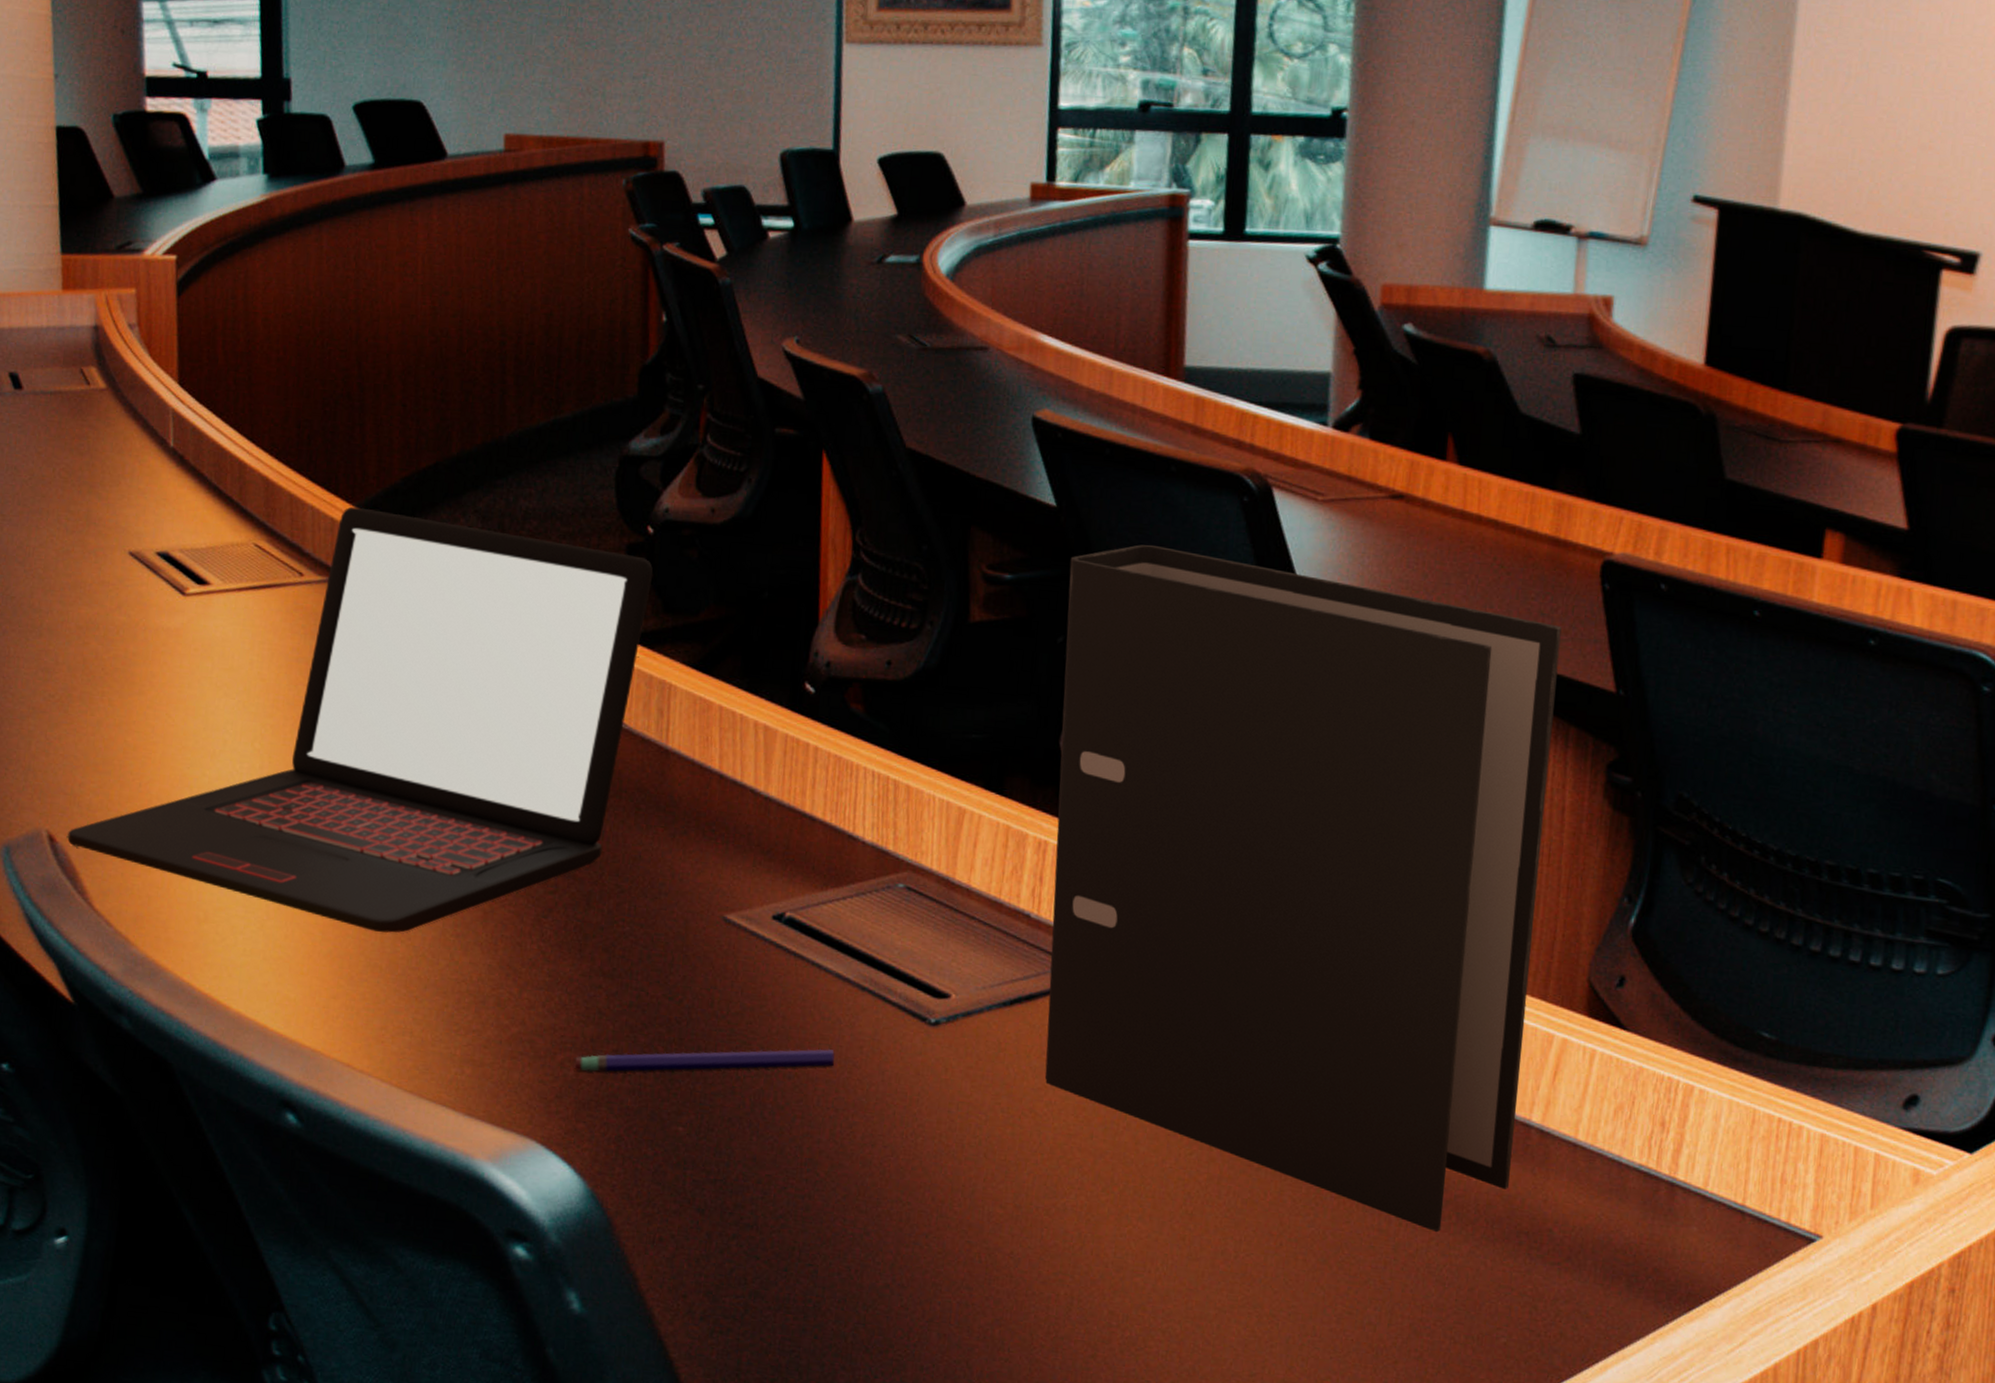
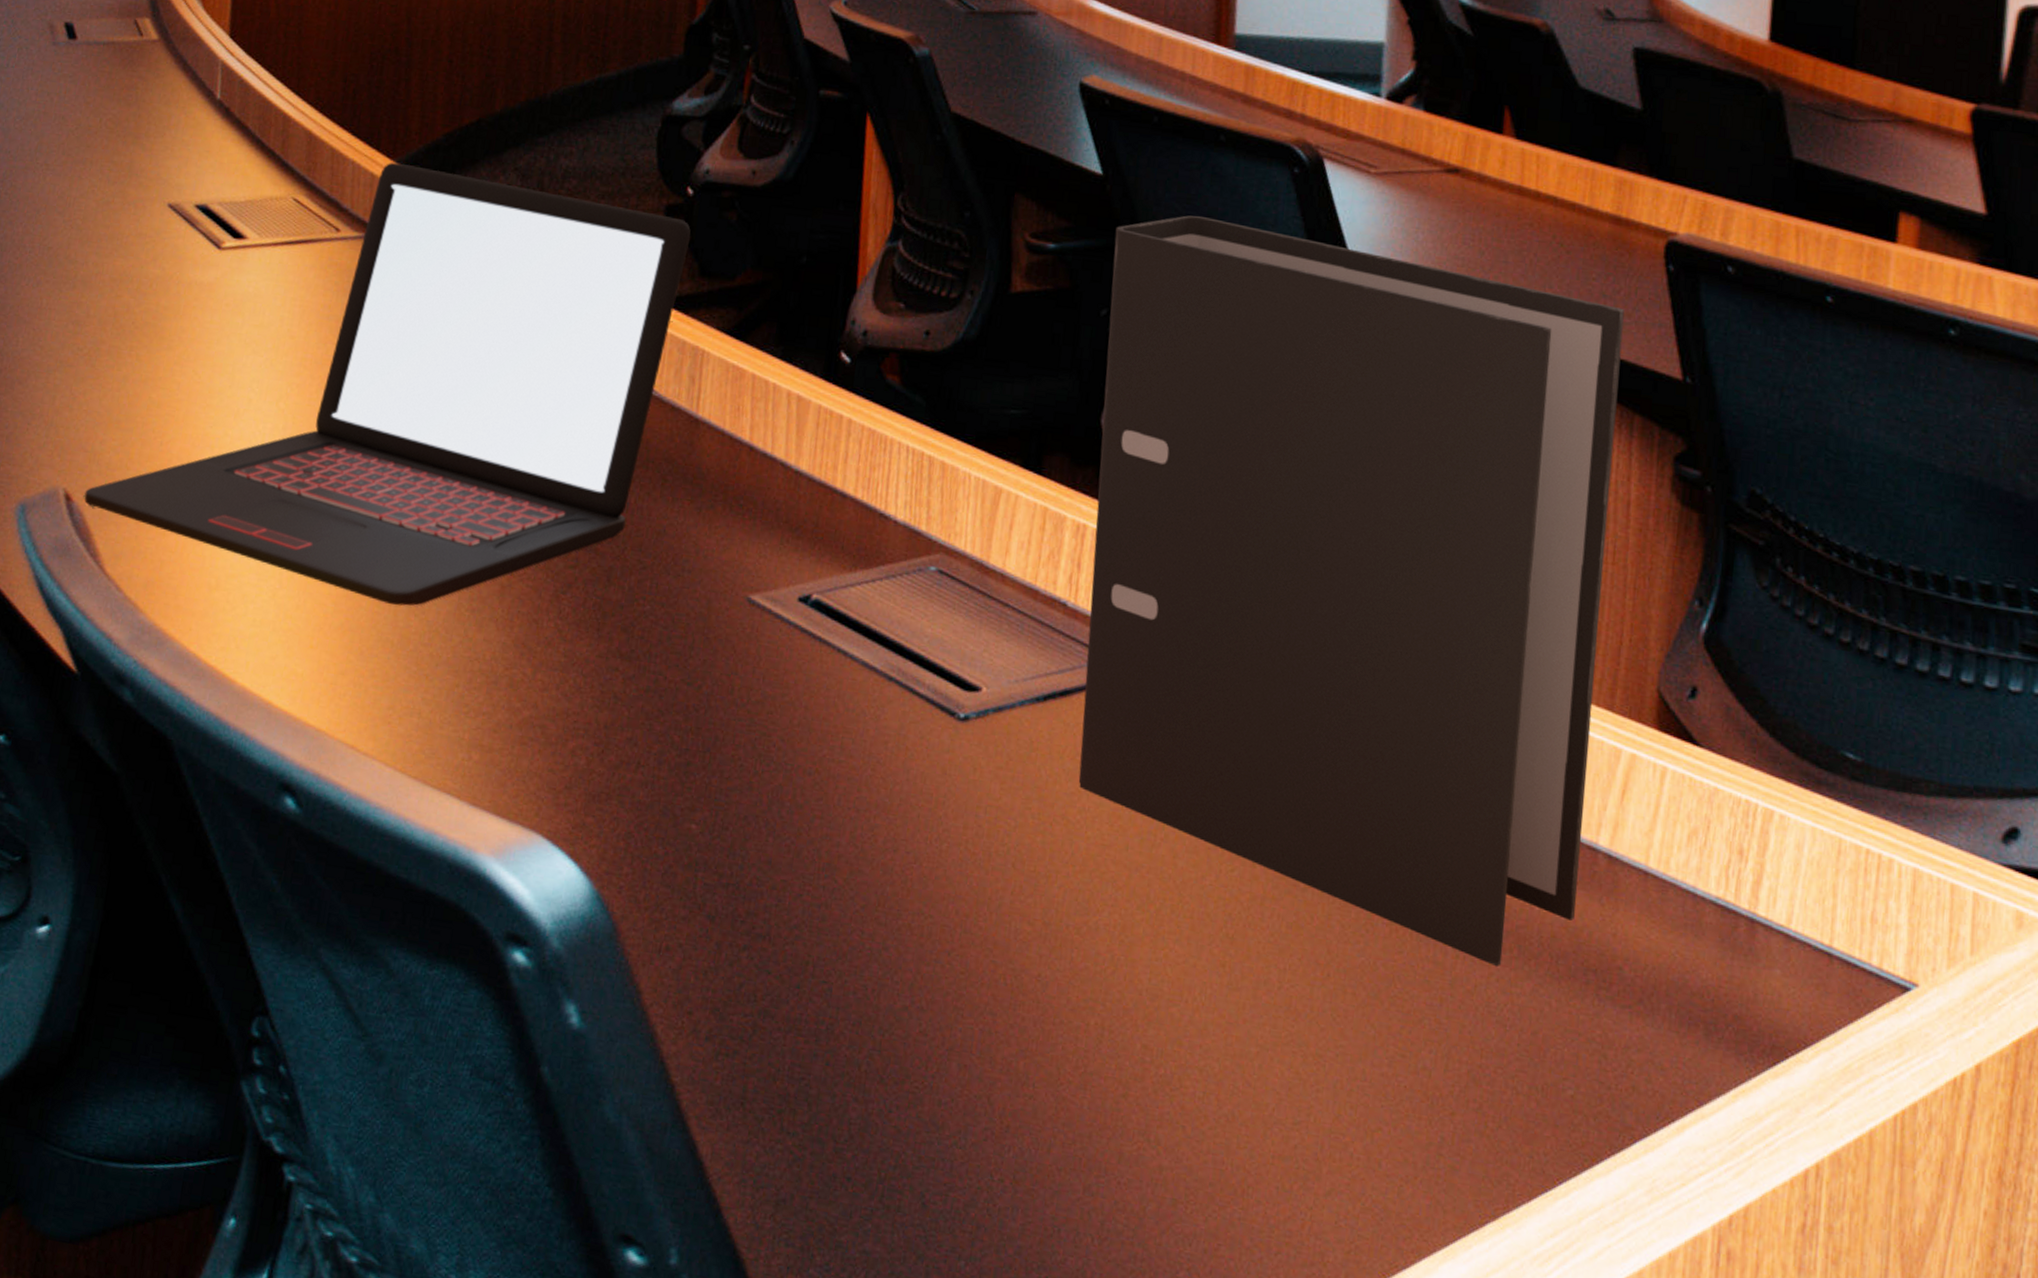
pen: present [574,1048,835,1073] -> none [585,742,858,763]

